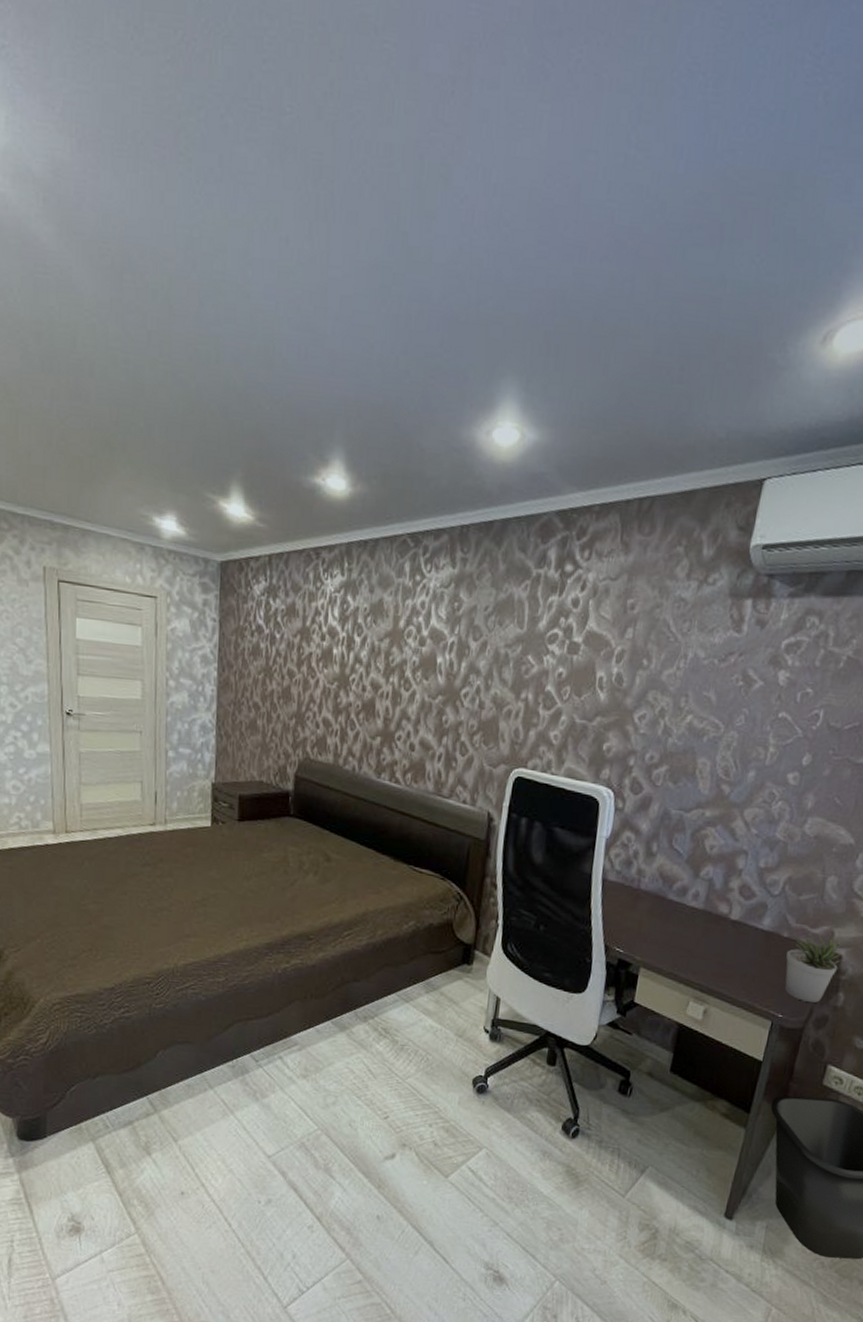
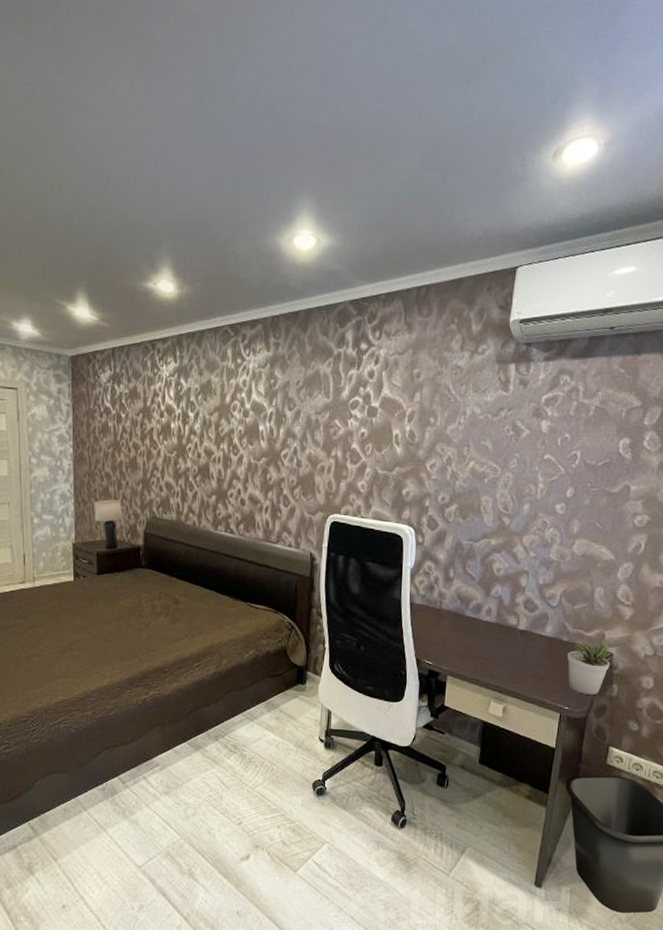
table lamp: none [238,734,272,794] -> present [94,499,123,550]

